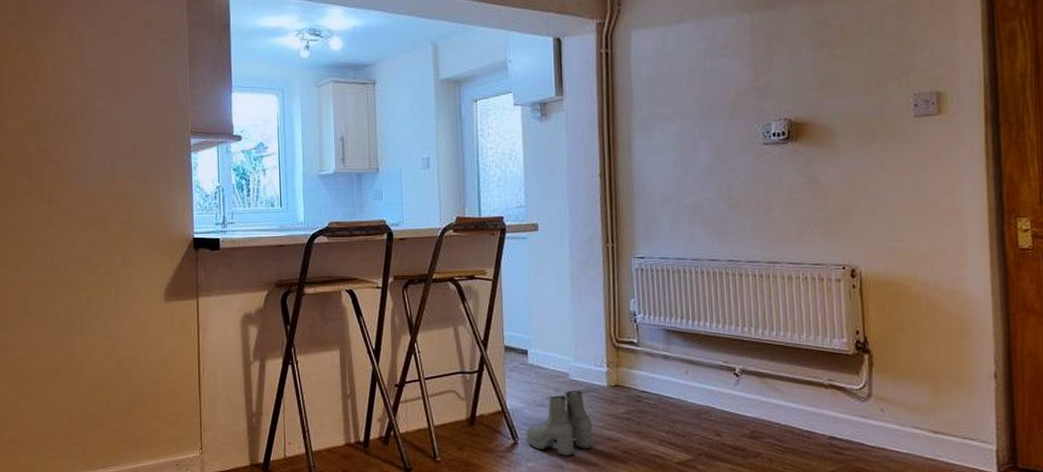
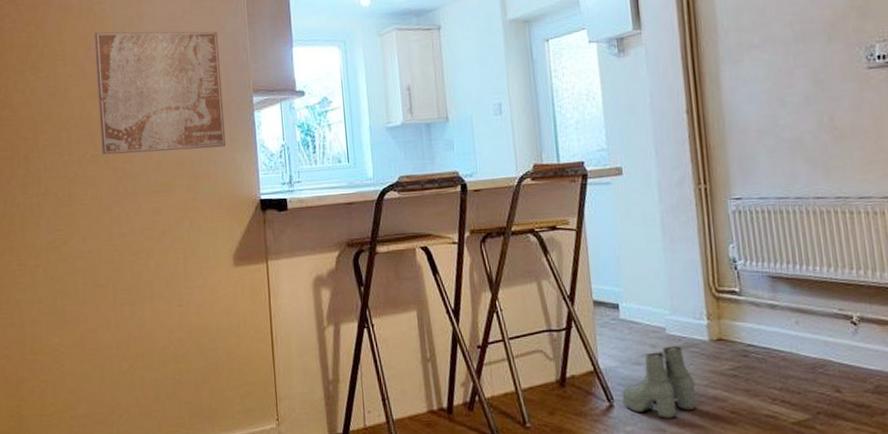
wall art: none [33,66,162,188] -> present [94,31,226,155]

